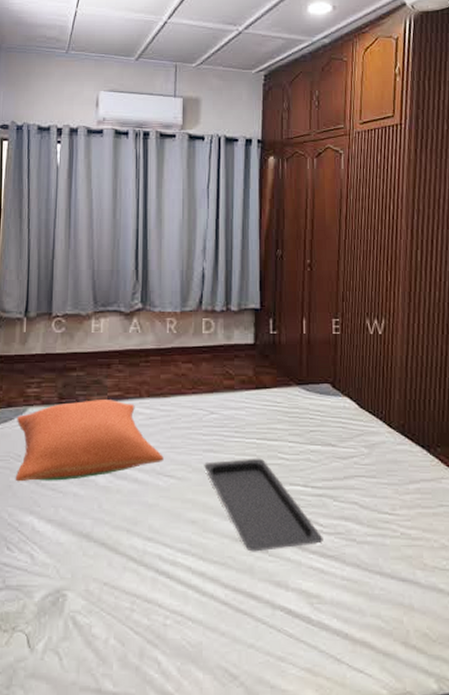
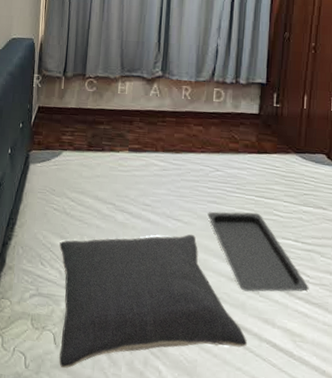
pillow: present [15,400,164,482] -> none [49,150,173,214]
pillow: none [29,491,260,677] -> present [59,234,248,369]

